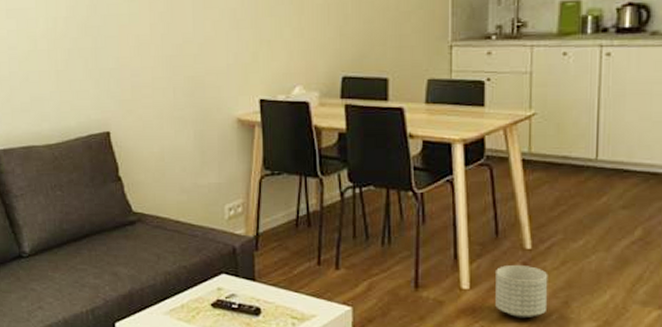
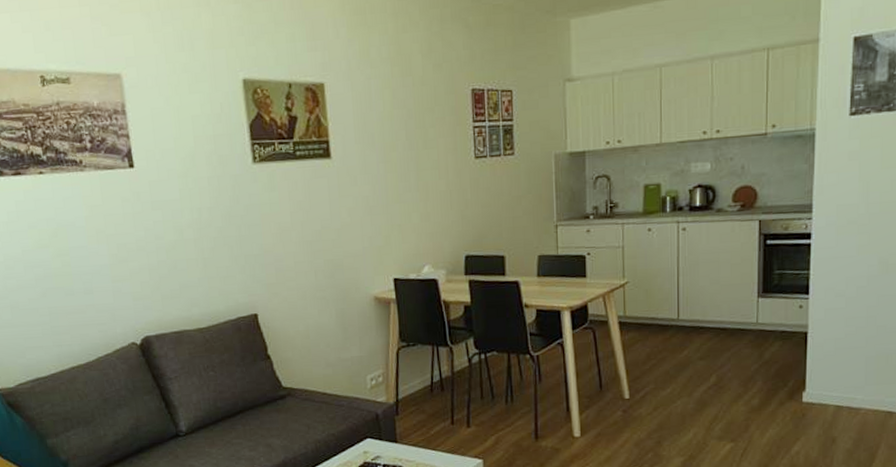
planter: present [495,265,548,319] -> none [601,413,644,459]

